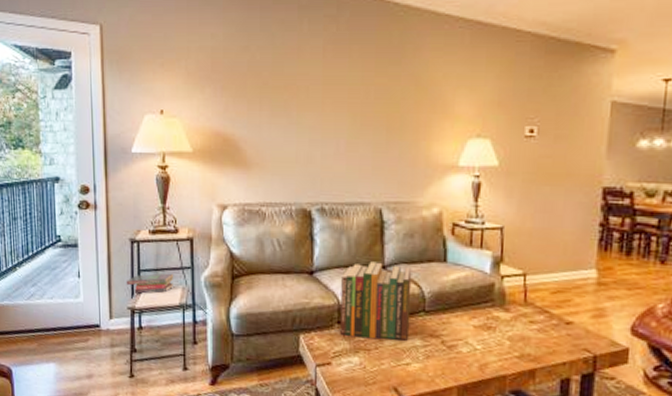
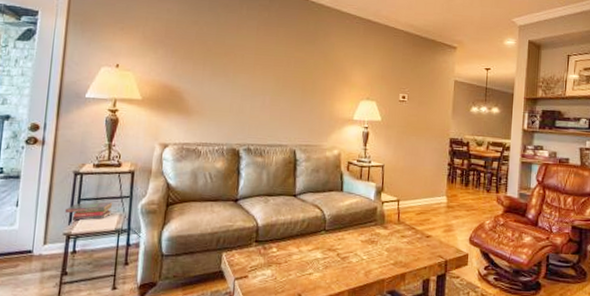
books: present [340,261,412,342] -> none [257,191,317,256]

